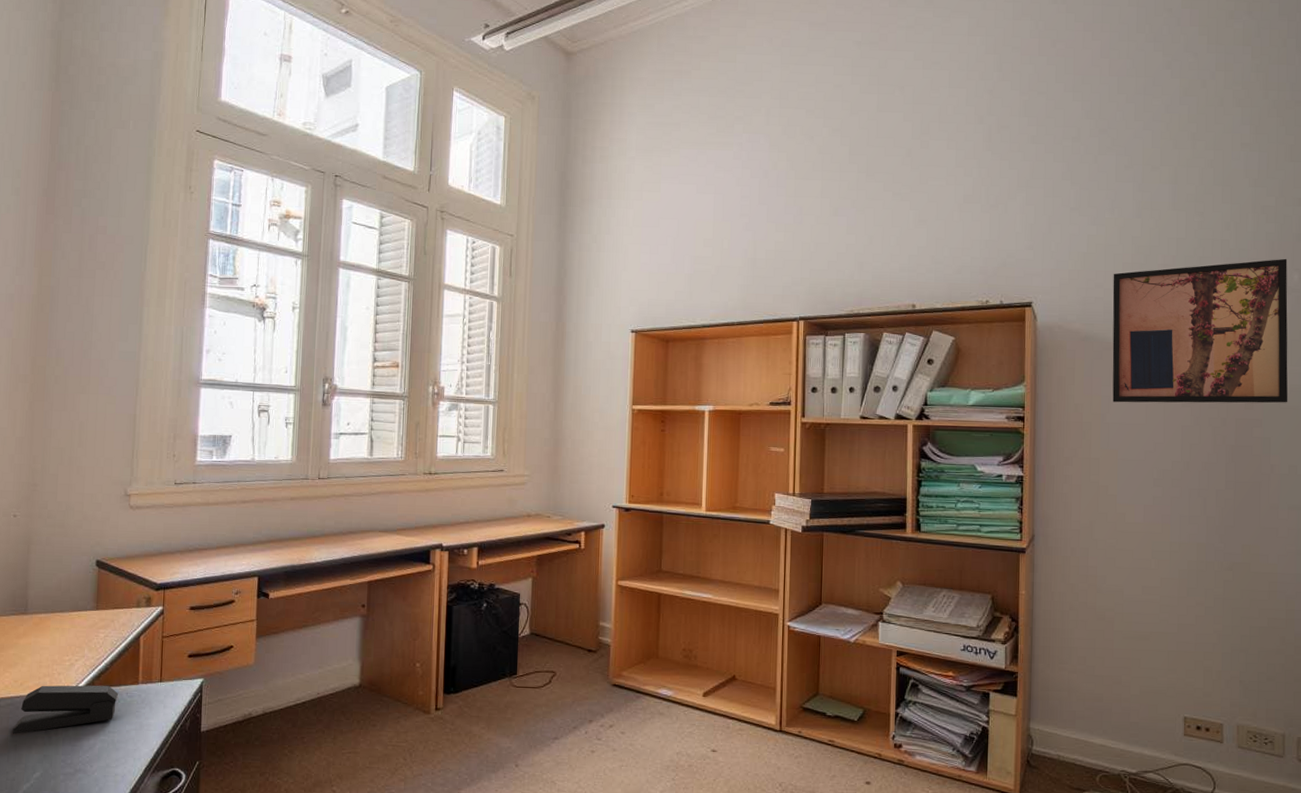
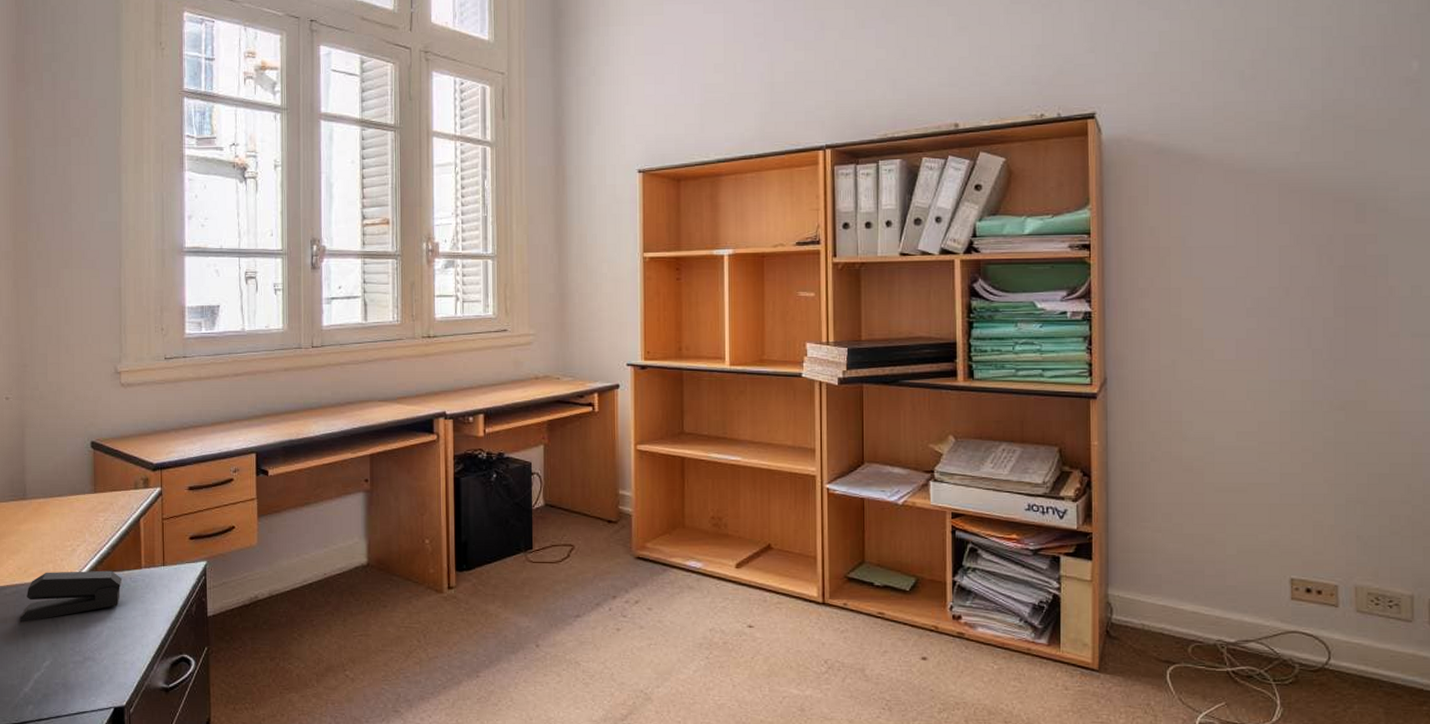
wall art: present [1112,258,1288,404] -> none [1191,43,1409,223]

